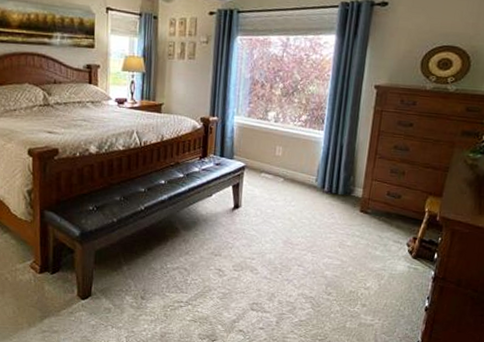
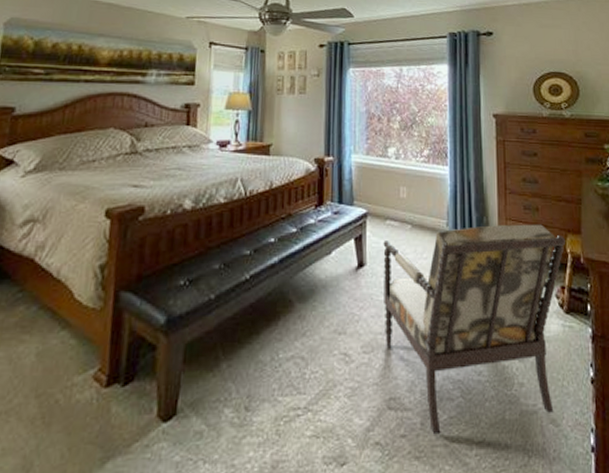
armchair: none [253,183,425,331] -> present [383,224,565,435]

